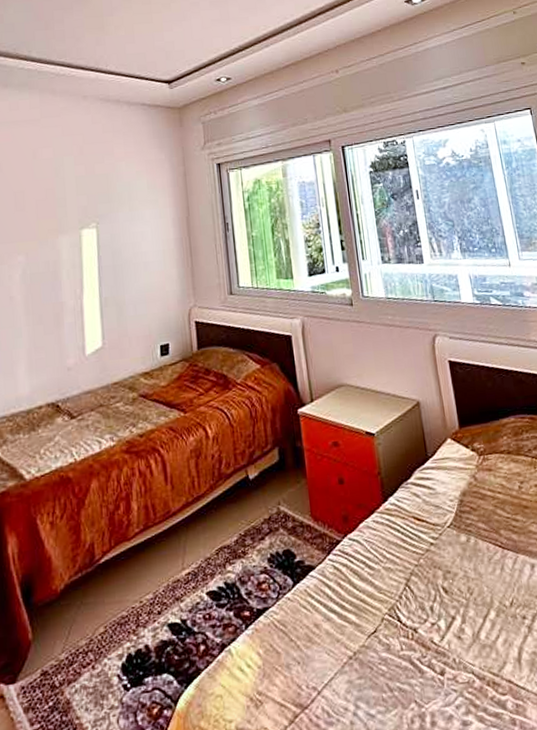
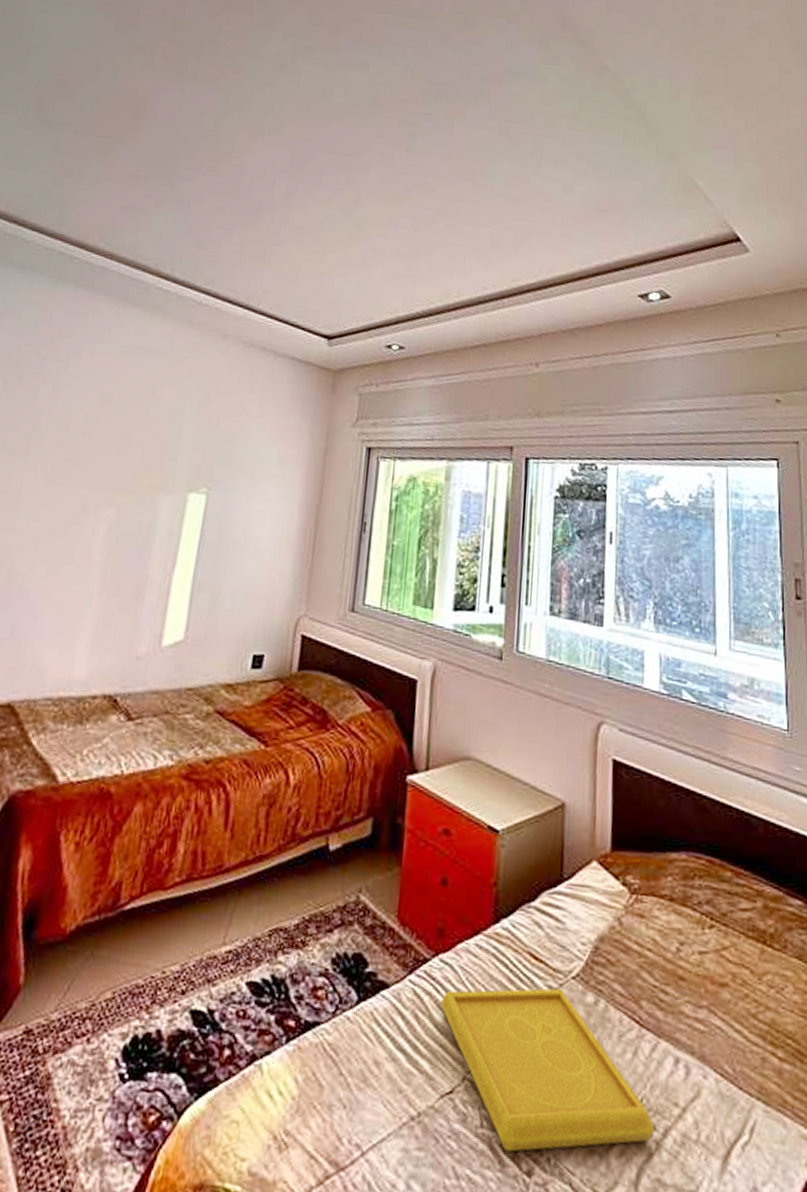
serving tray: none [355,537,525,663] -> present [441,988,654,1152]

